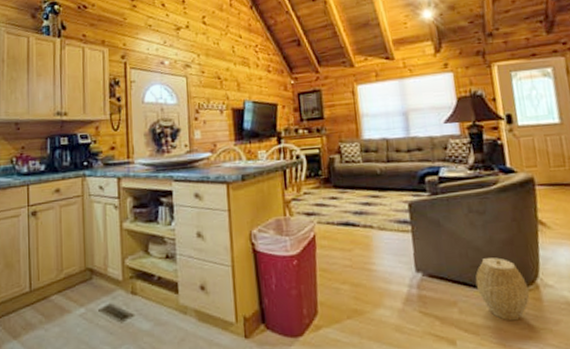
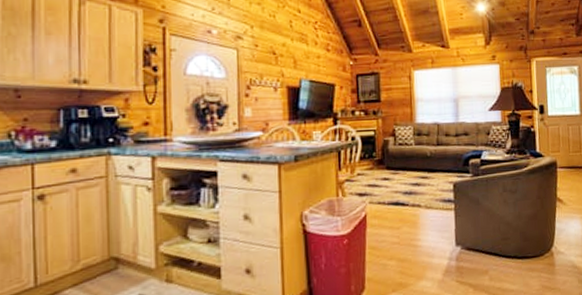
woven basket: present [475,257,530,321] -> none [504,230,546,284]

